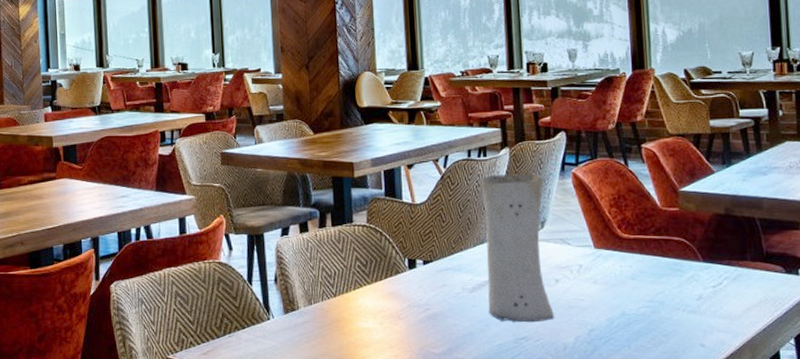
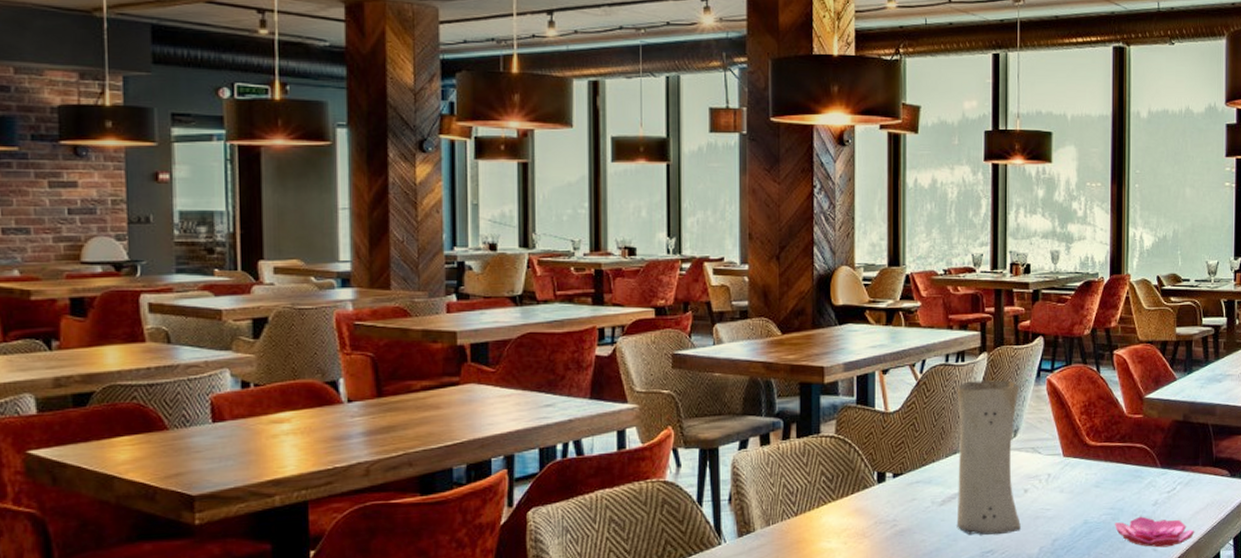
flower: none [656,310,748,344] -> present [1115,516,1195,548]

